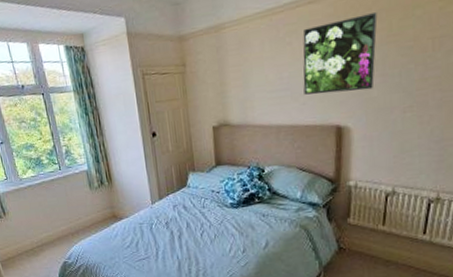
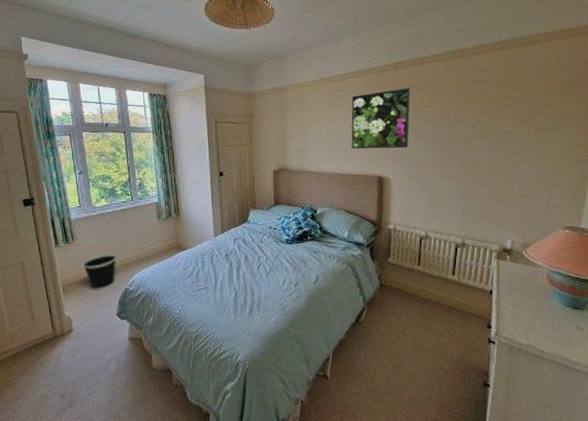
wastebasket: none [17,227,52,266] -> present [82,254,117,292]

